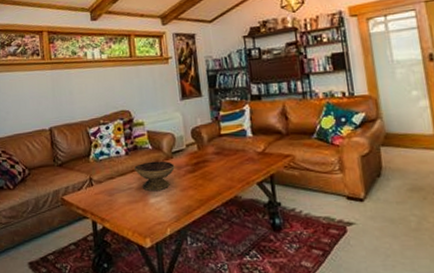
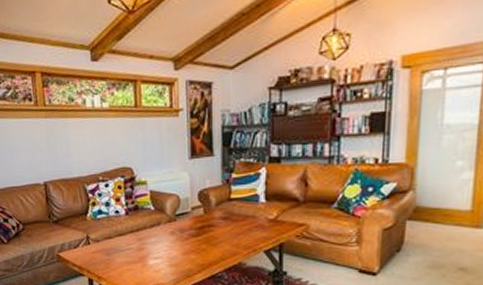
decorative bowl: present [133,161,175,192] -> none [133,223,177,254]

